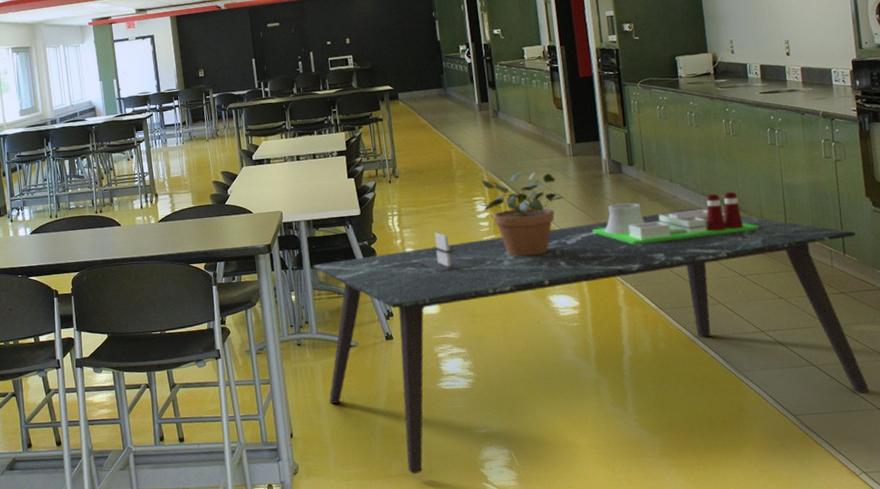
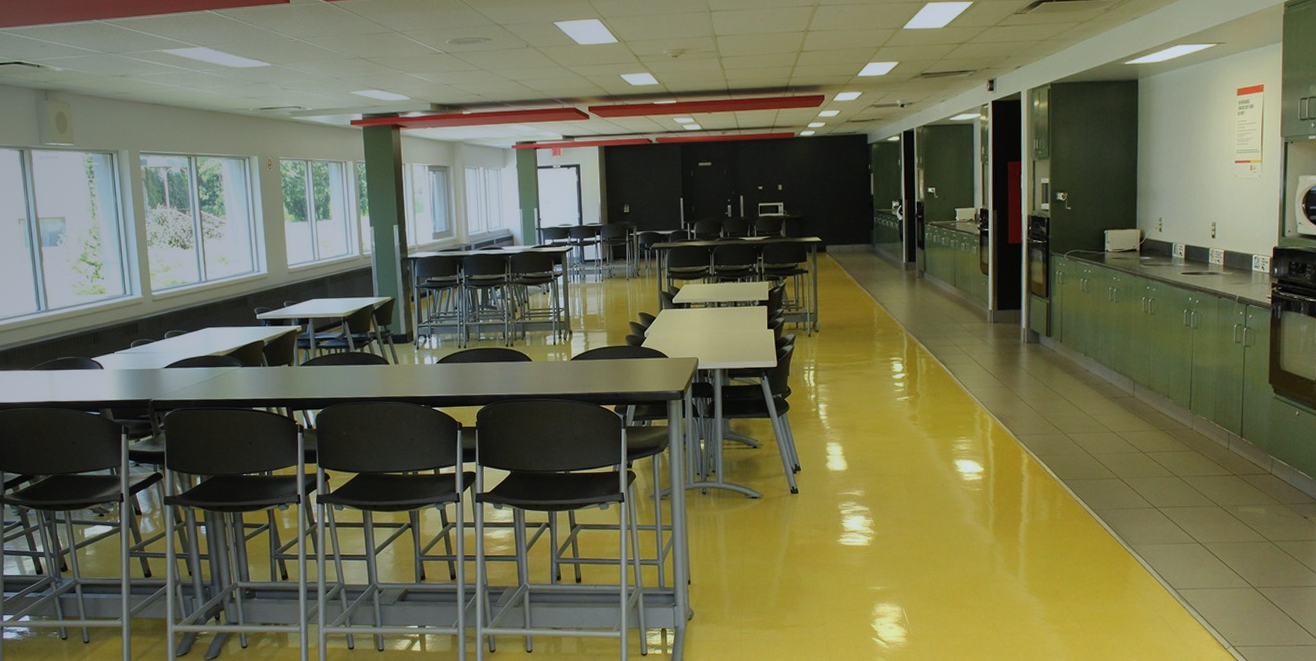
dining table: present [313,209,870,475] -> none [725,384,1254,626]
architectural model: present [418,232,476,271] -> none [830,390,887,429]
potted plant: present [476,171,564,256] -> none [893,335,980,419]
architectural model: present [592,191,759,245] -> none [1004,369,1164,415]

